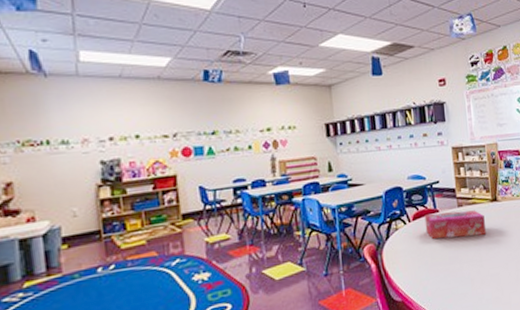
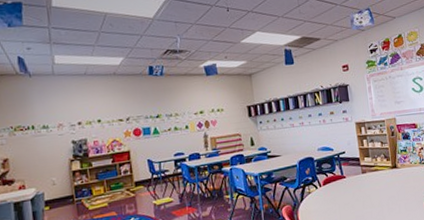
tissue box: present [424,210,487,239] -> none [333,176,388,201]

